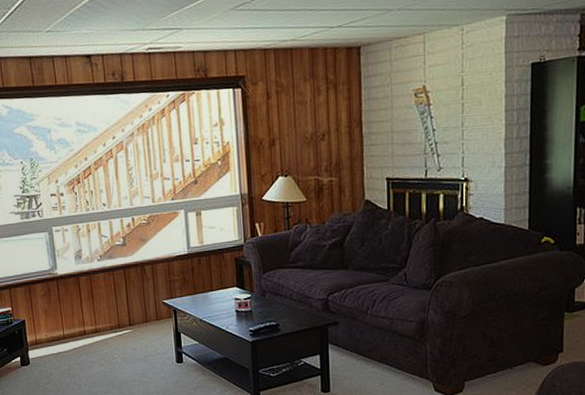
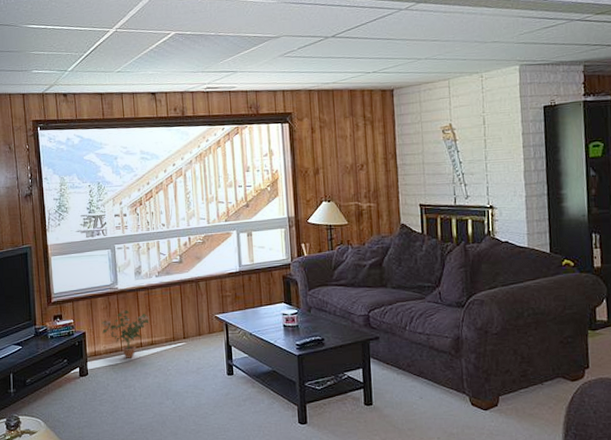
potted plant: none [42,296,93,347] -> present [102,310,150,358]

